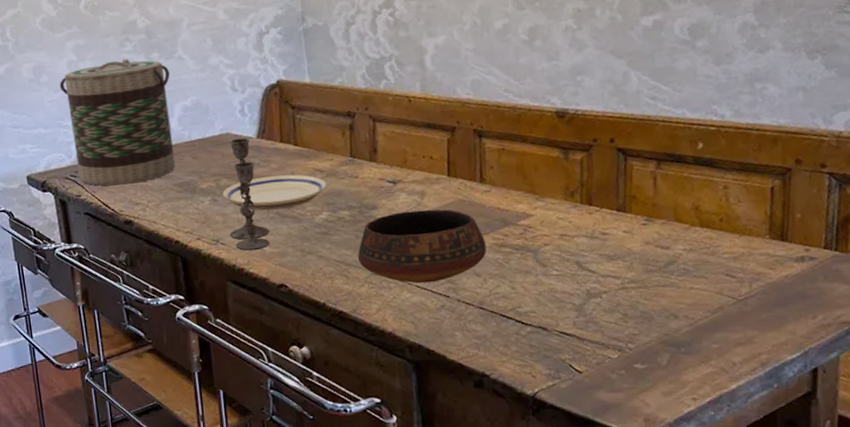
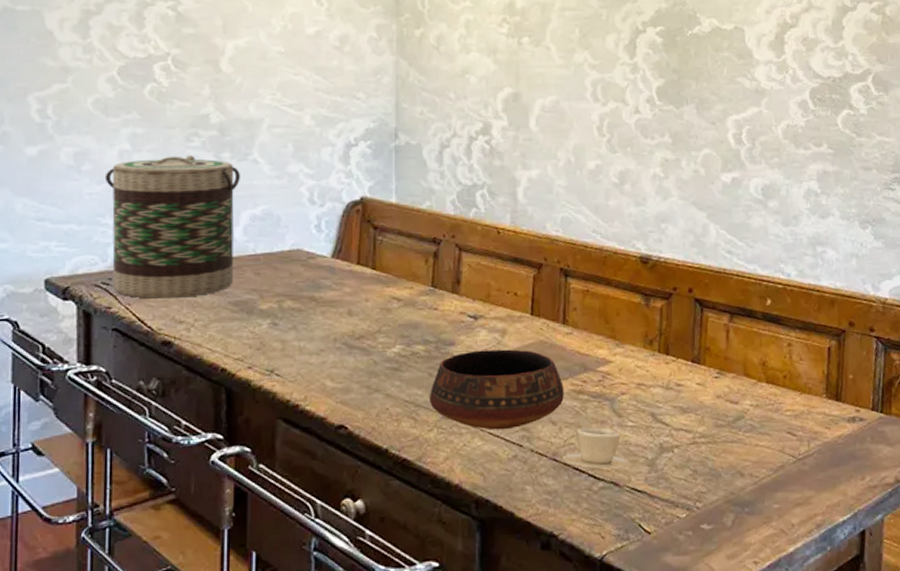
plate: present [222,174,326,211] -> none [284,300,402,339]
candlestick: present [230,137,269,251] -> none [288,256,333,384]
cup: none [488,277,559,316] -> present [561,427,631,469]

